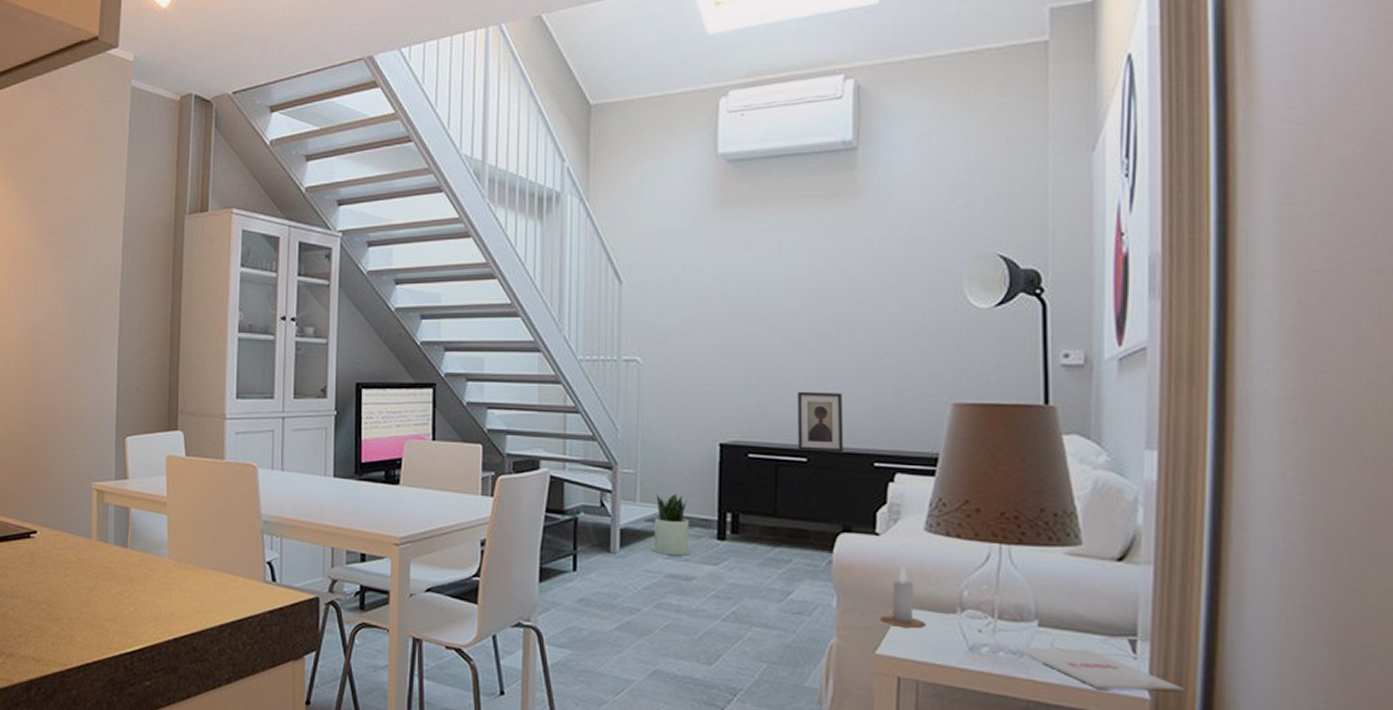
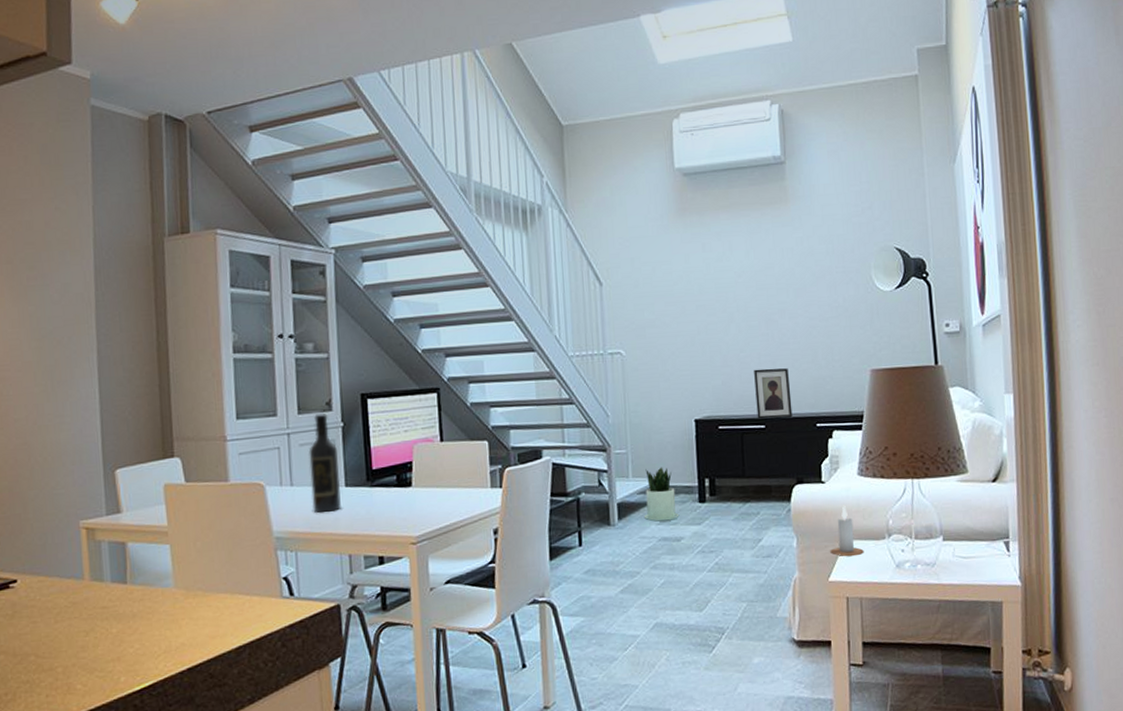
wine bottle: none [300,400,328,502] -> present [309,413,341,513]
magazine: present [1014,646,1185,693] -> none [927,553,1043,583]

